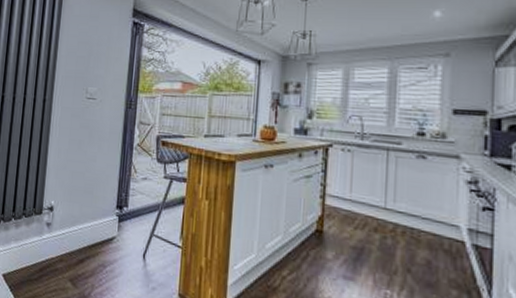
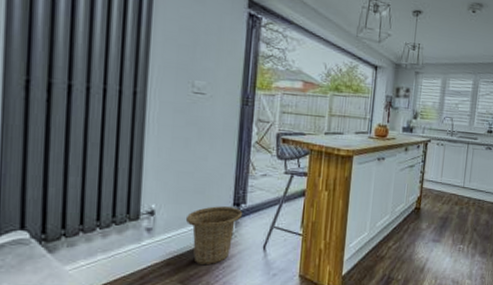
basket: none [76,207,125,267] -> present [185,206,243,266]

